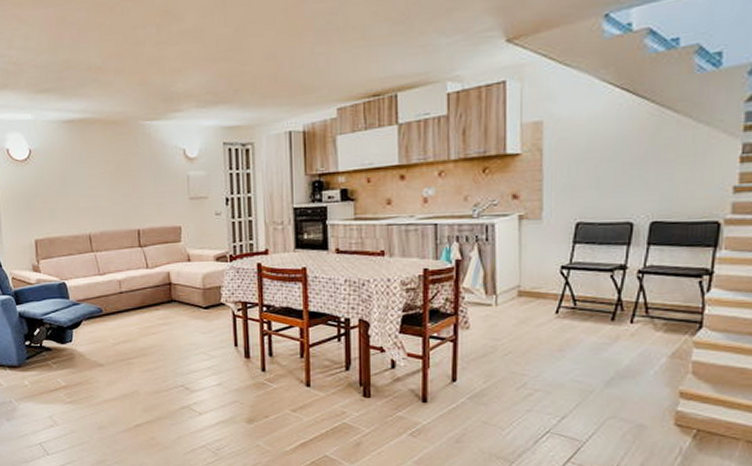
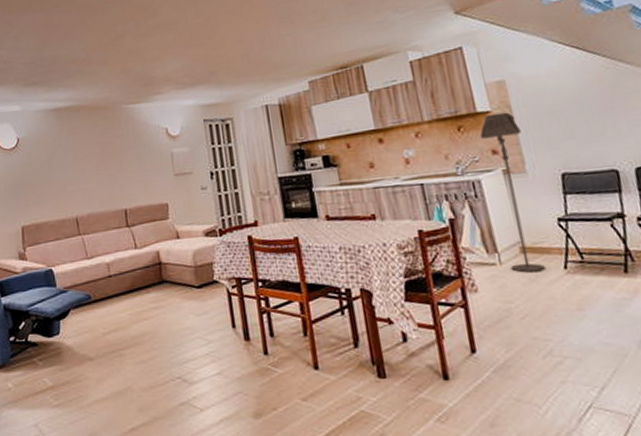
floor lamp: none [504,156,547,315] -> present [479,112,545,273]

